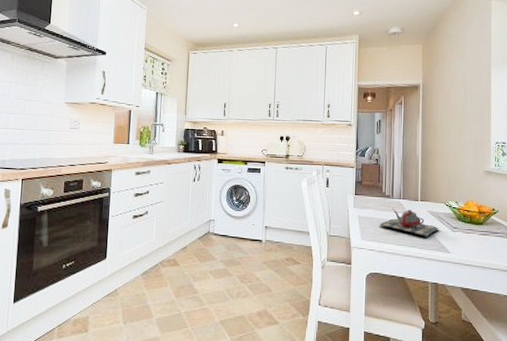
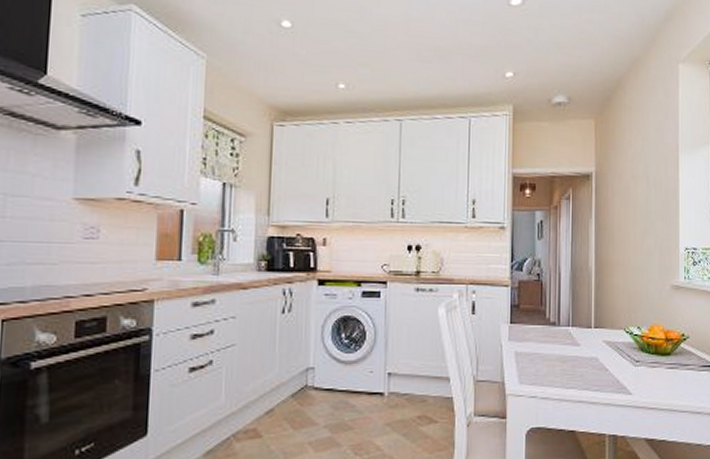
teapot: present [379,207,440,237] -> none [542,338,619,375]

